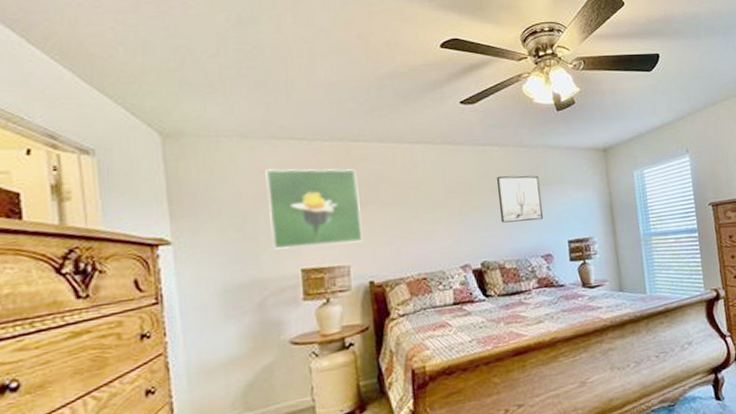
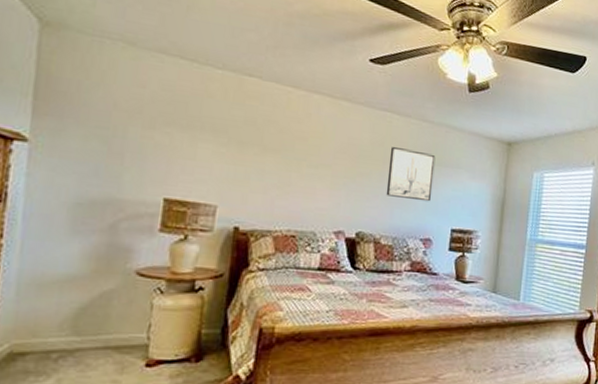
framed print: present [265,168,363,250] -> none [139,84,245,184]

